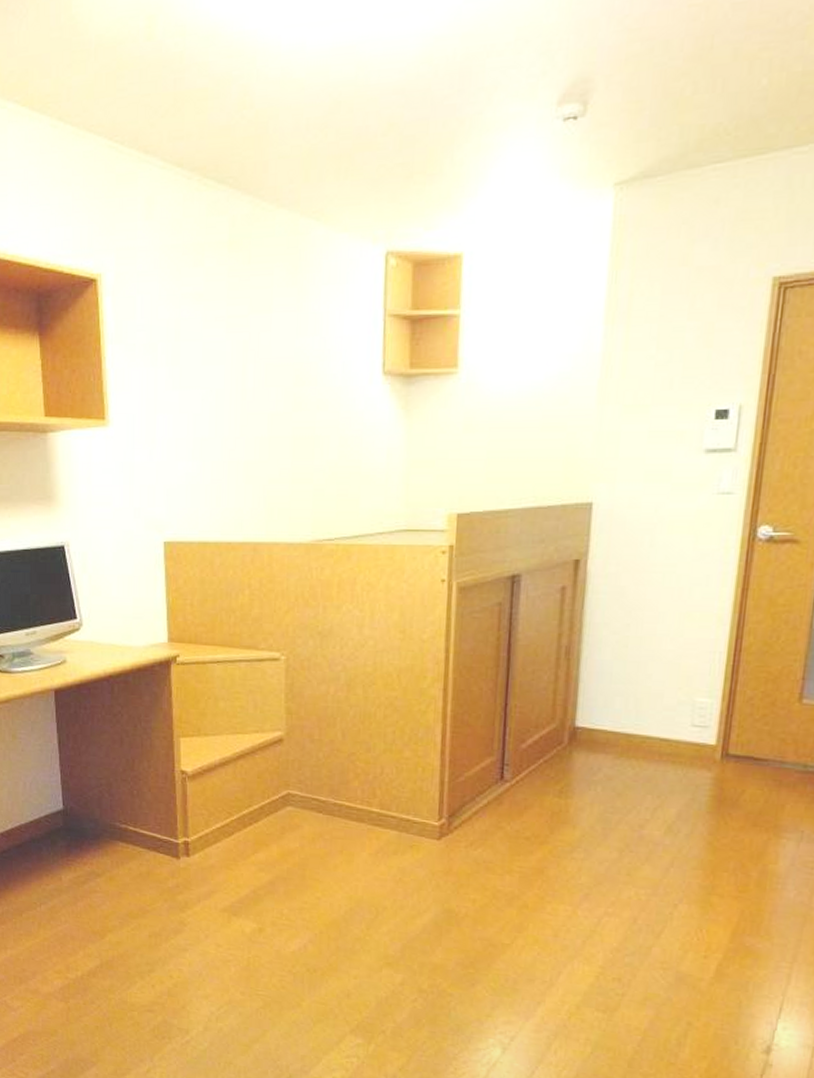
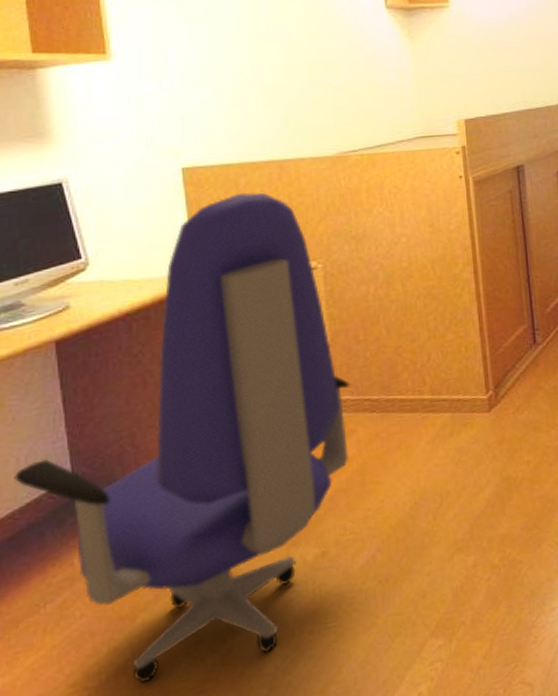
office chair: none [22,572,300,998] -> present [14,192,350,684]

